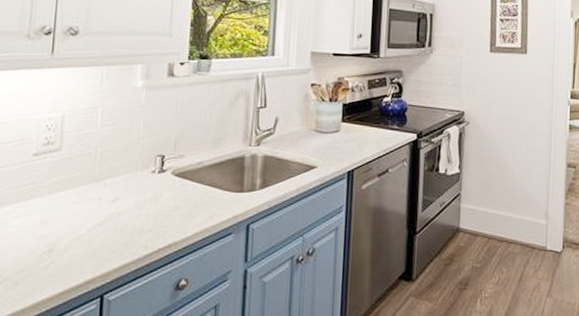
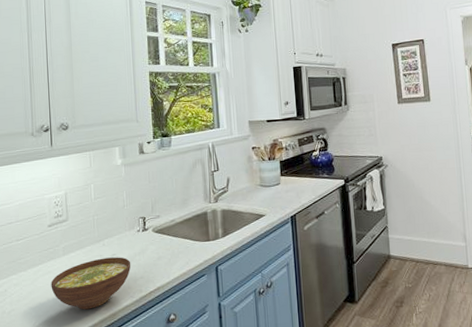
bowl: none [26,202,139,266] -> present [51,257,131,310]

